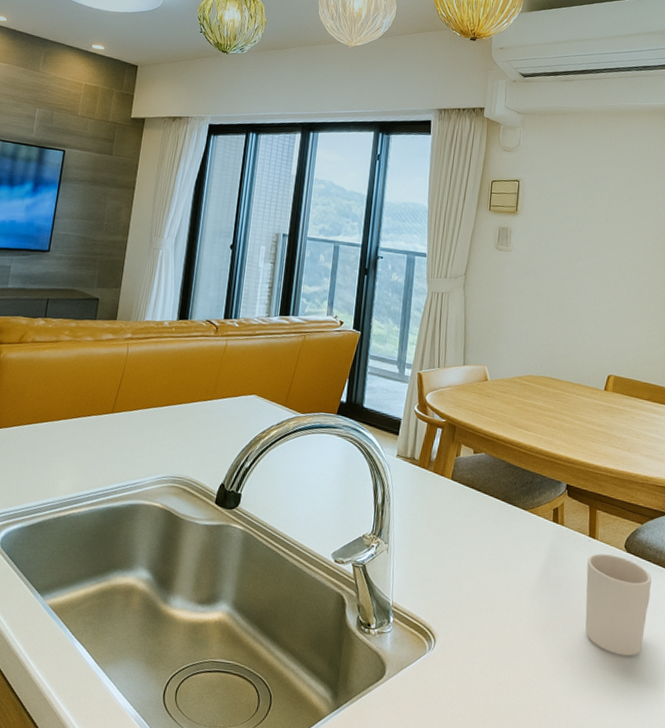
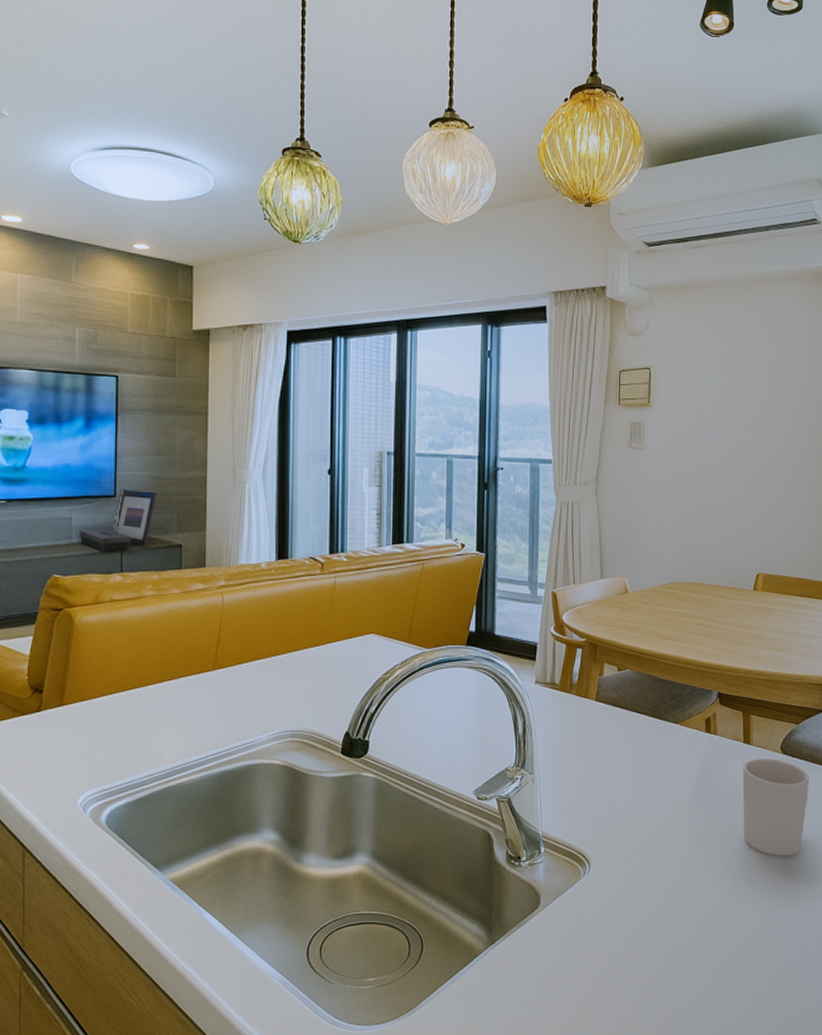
decorative box: none [14,277,57,299] -> present [79,528,131,552]
picture frame: none [43,246,84,297] -> present [113,489,157,547]

